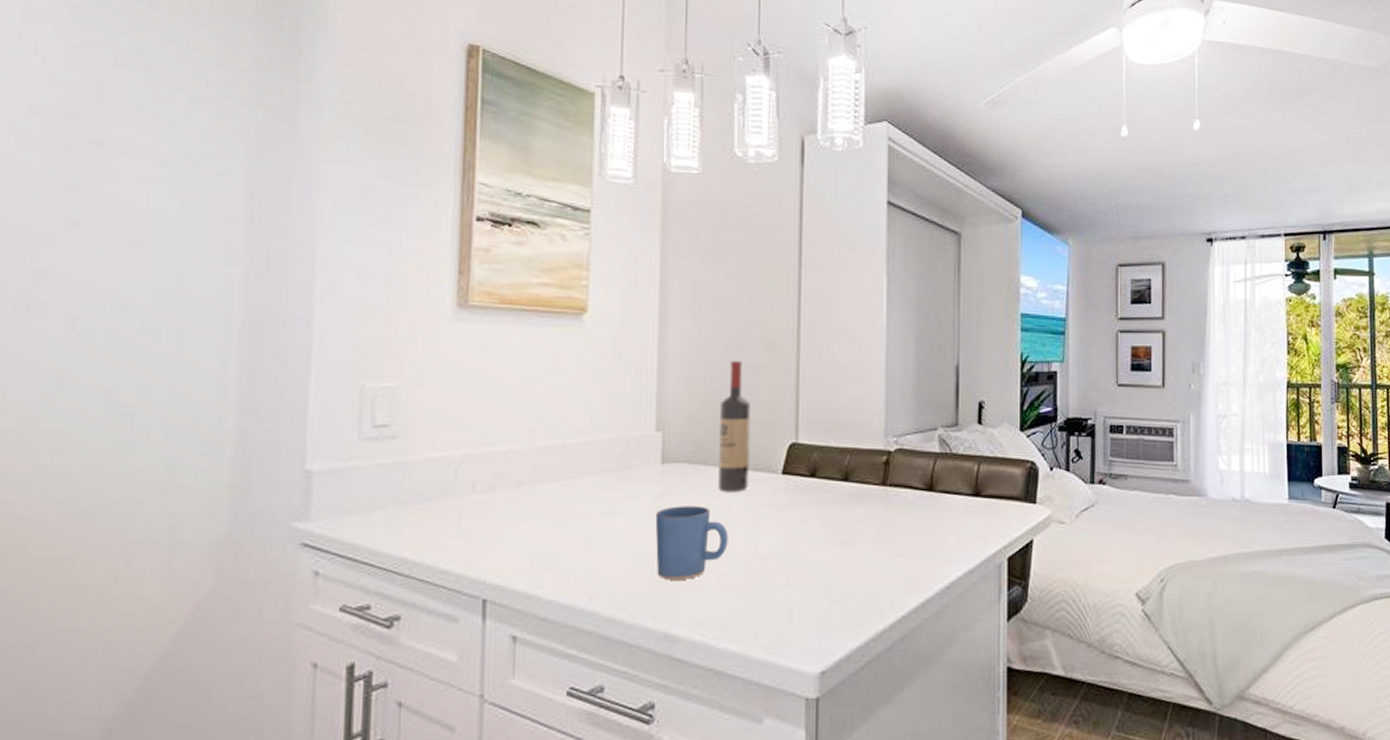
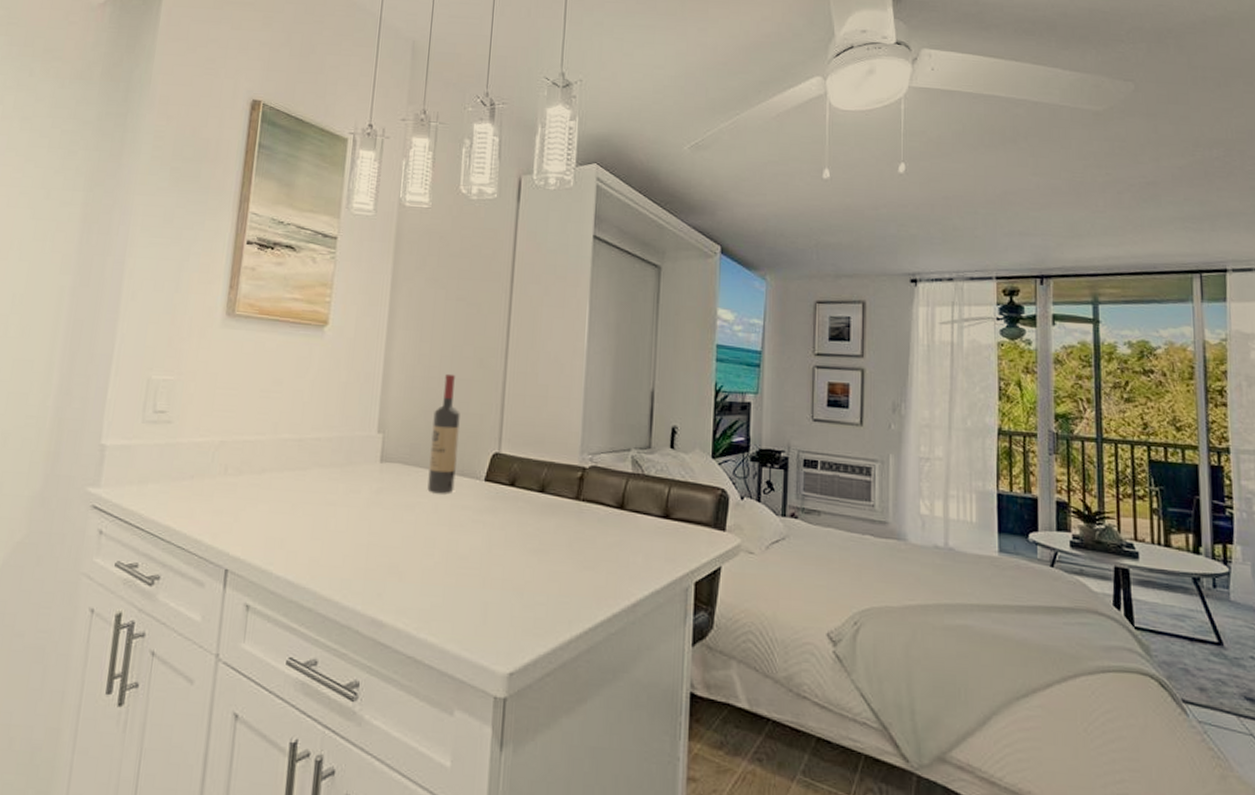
mug: present [655,506,728,580] -> none [370,502,434,571]

